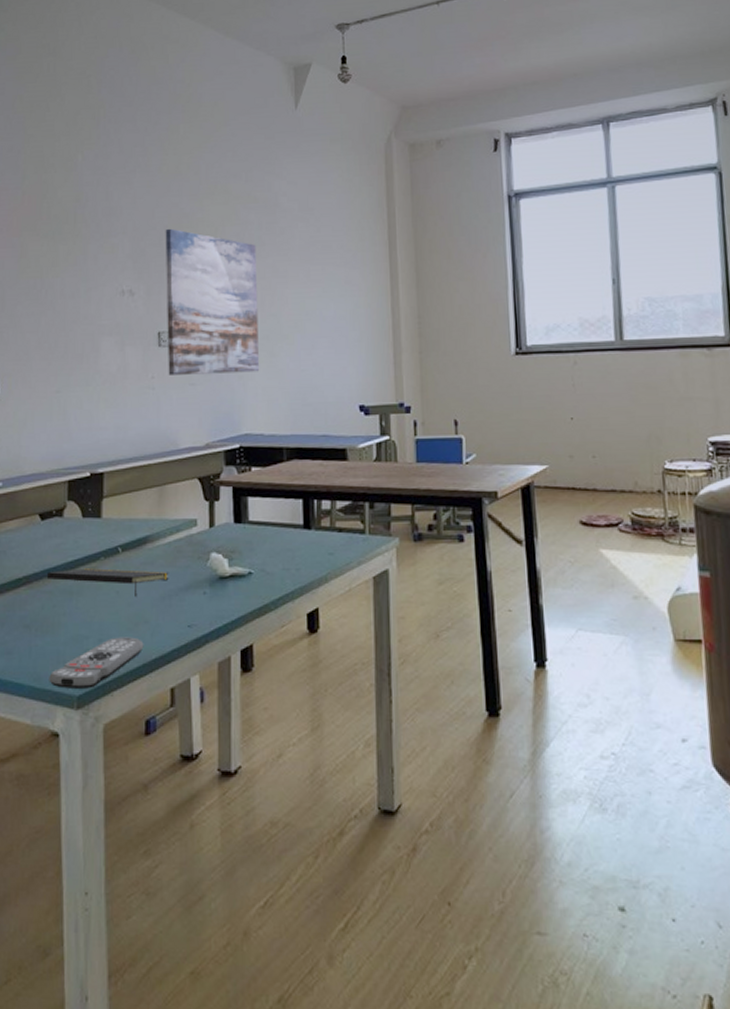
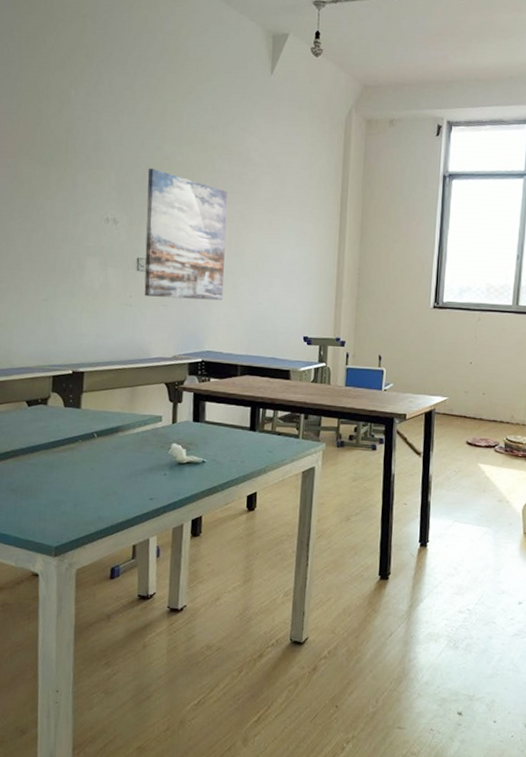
notepad: present [48,568,169,598] -> none [32,448,136,474]
remote control: present [49,637,144,689] -> none [31,503,113,542]

